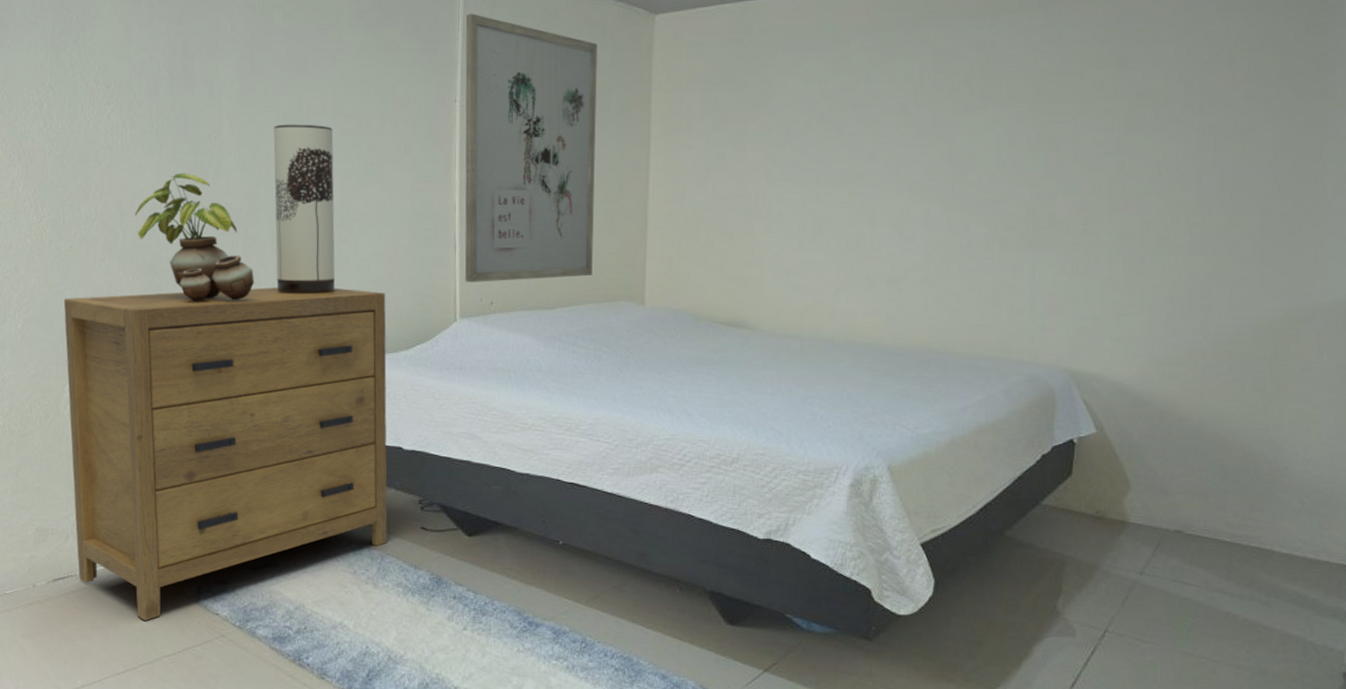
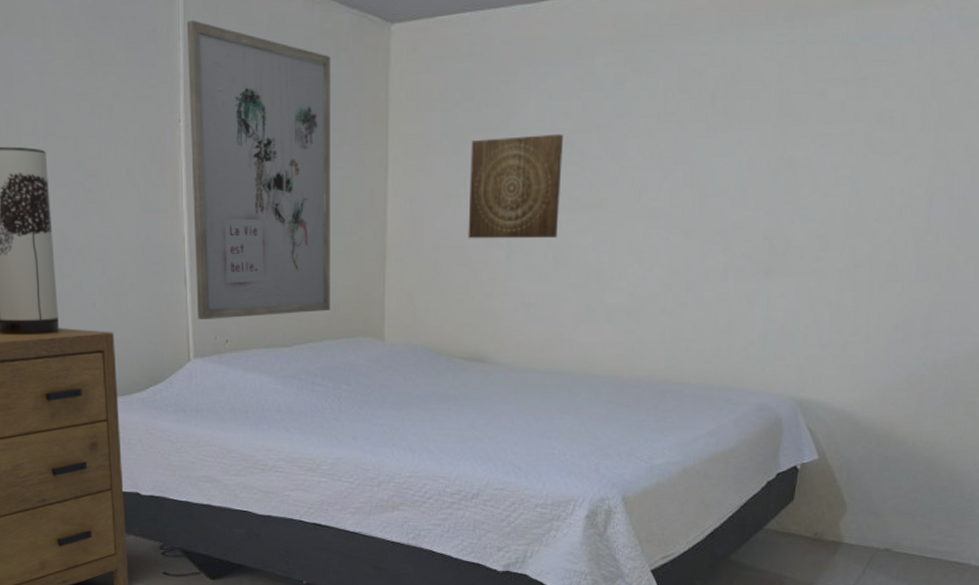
wall art: none [727,112,821,210] -> present [468,133,563,239]

